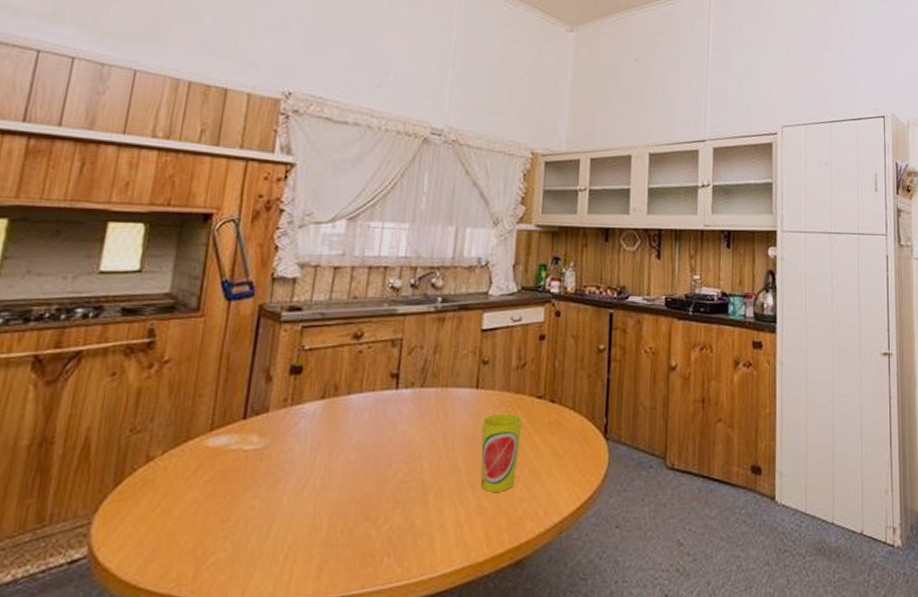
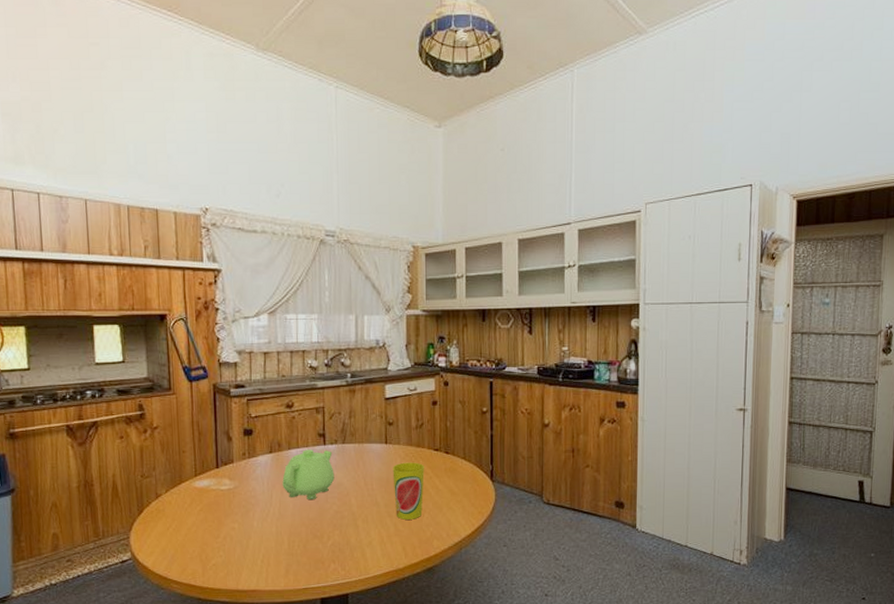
teapot: none [332,395,406,466] -> present [282,449,335,500]

